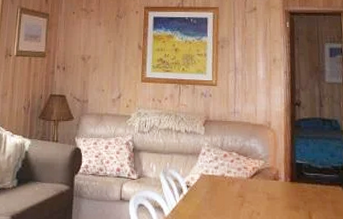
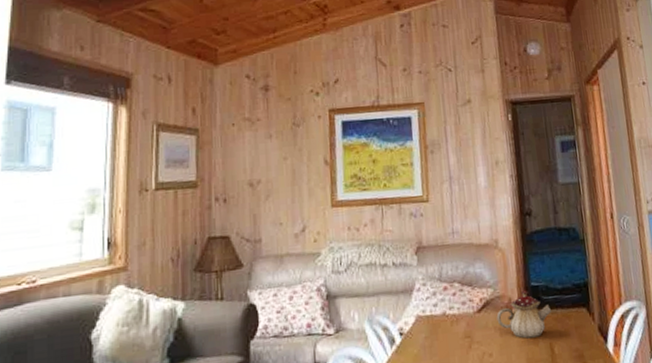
teapot: none [265,165,312,205] -> present [496,290,551,339]

